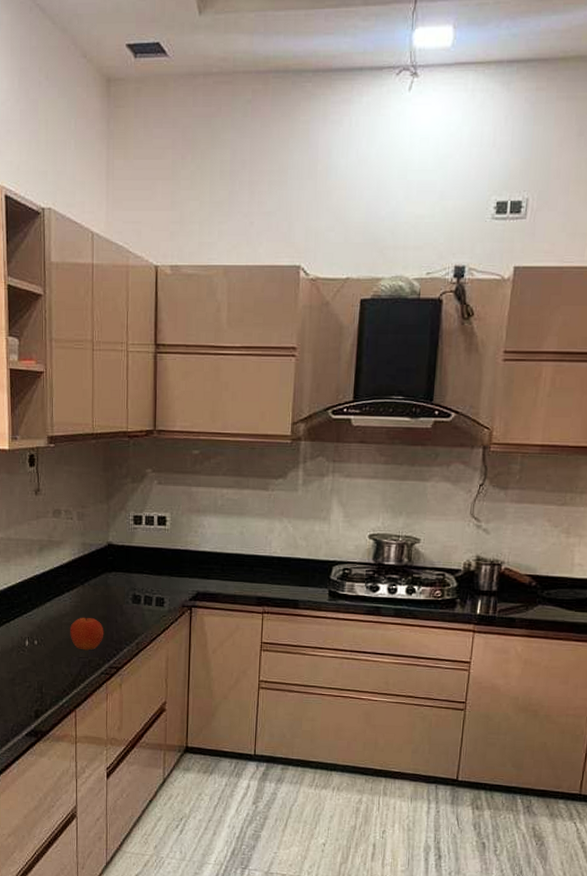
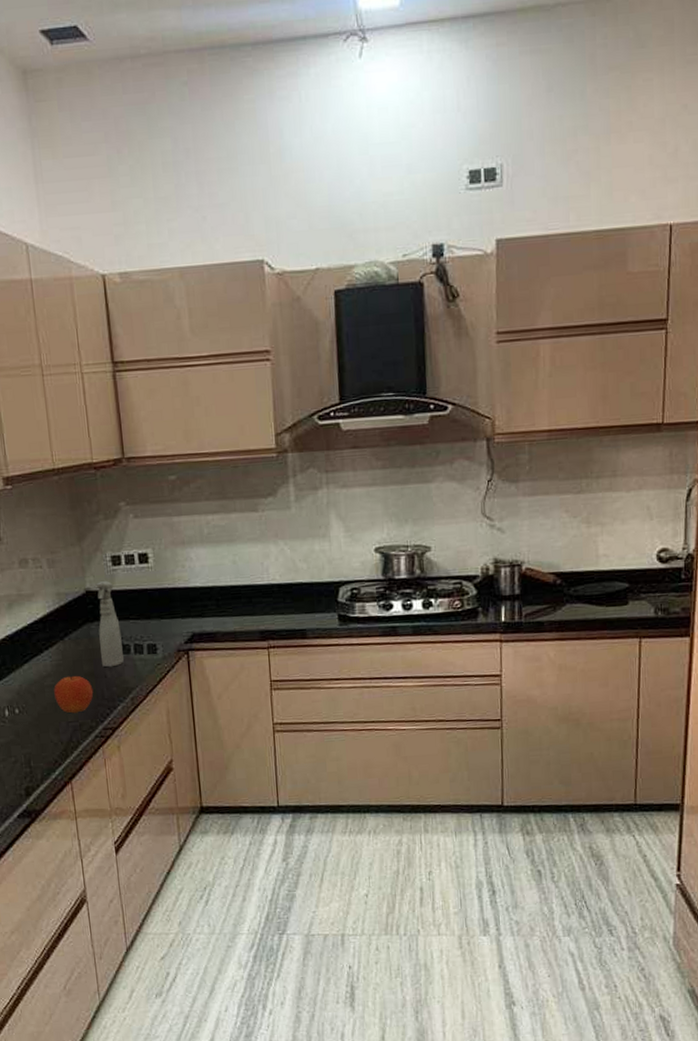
spray bottle: none [115,537,134,614] -> present [97,581,124,668]

